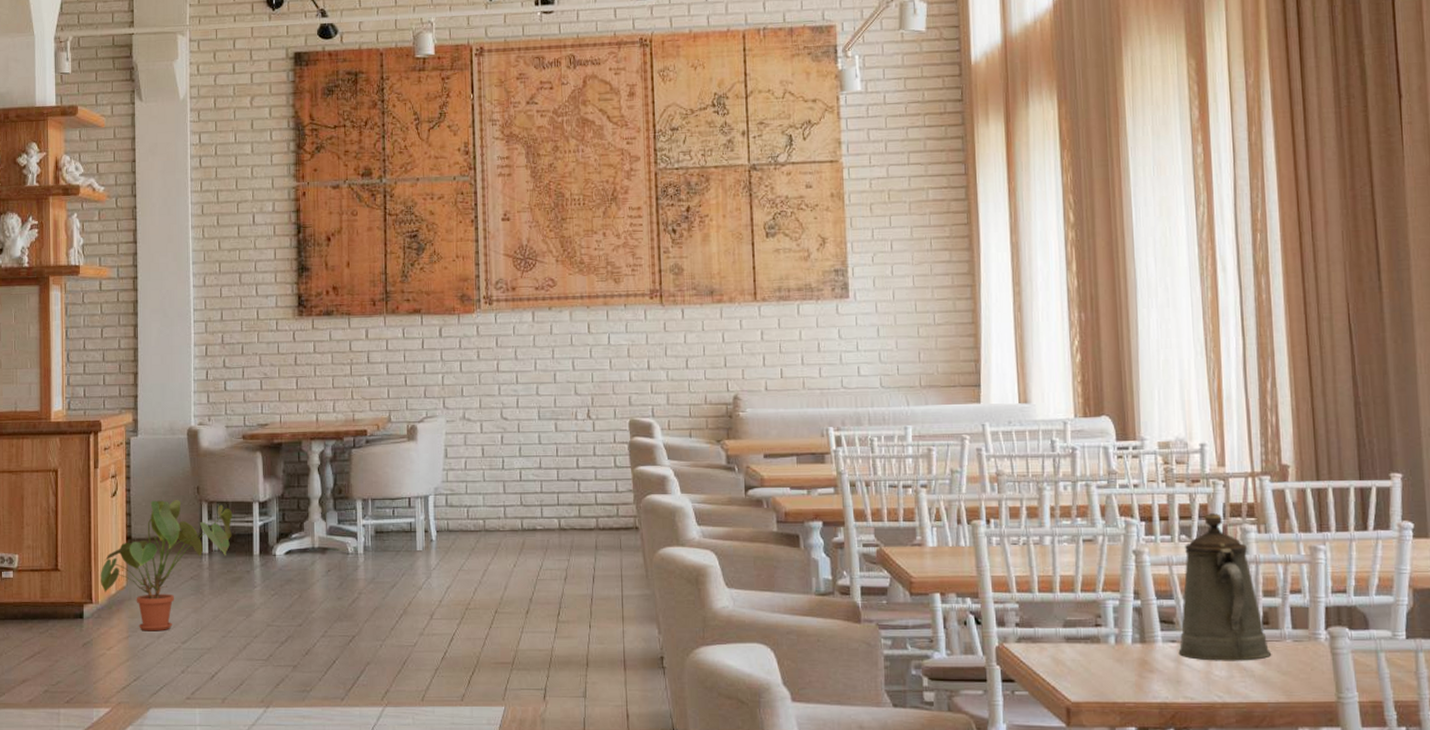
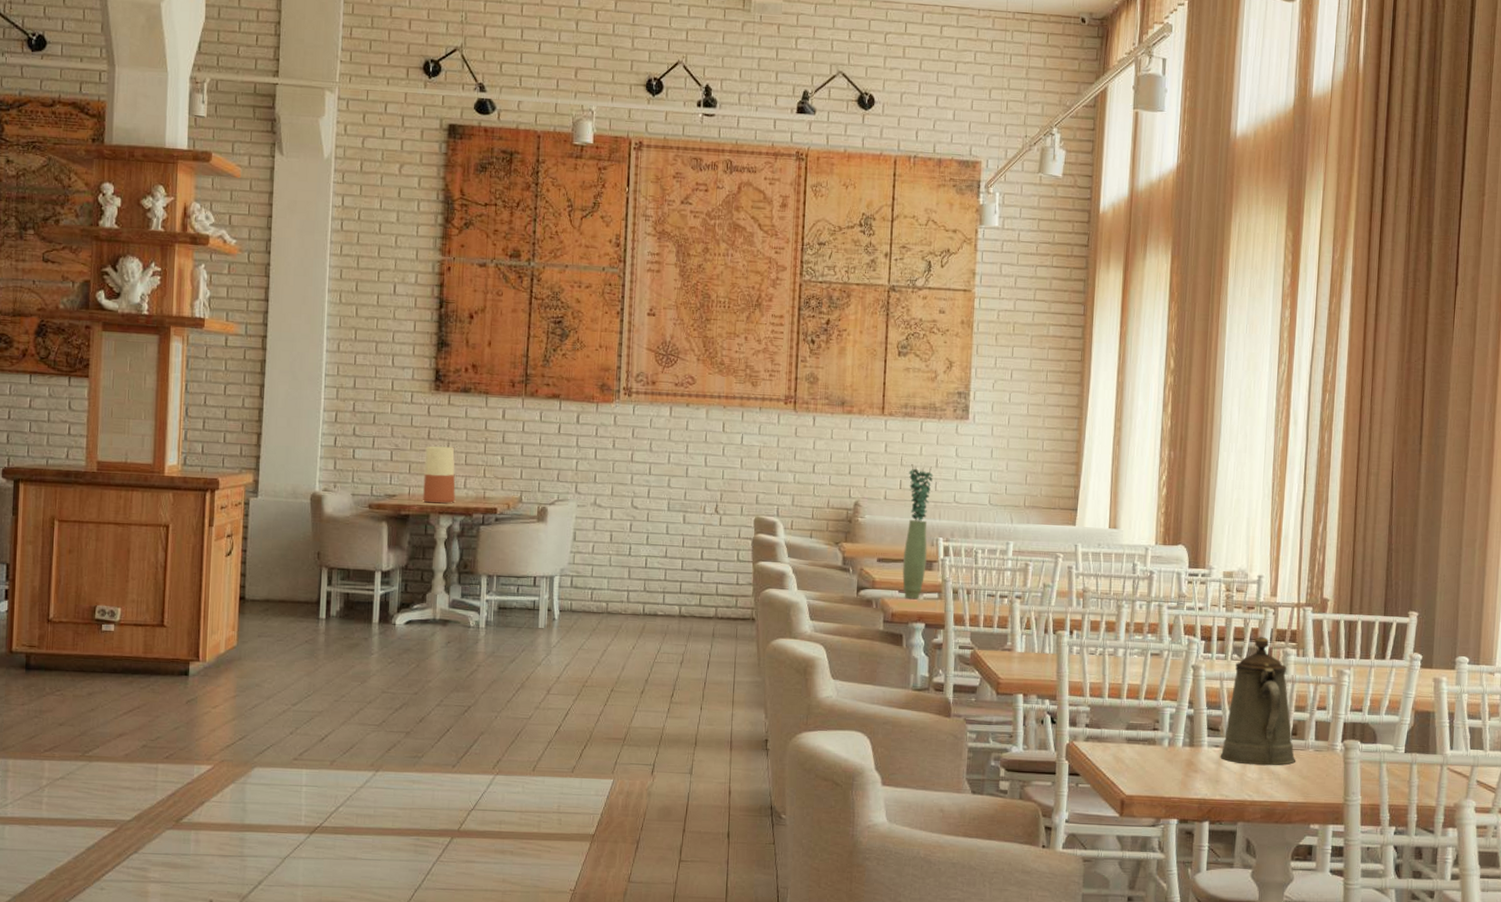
house plant: present [100,499,233,631] -> none [208,563,354,693]
vase: none [293,371,325,430] -> present [423,446,456,504]
vase: none [789,349,818,495] -> present [902,463,934,599]

